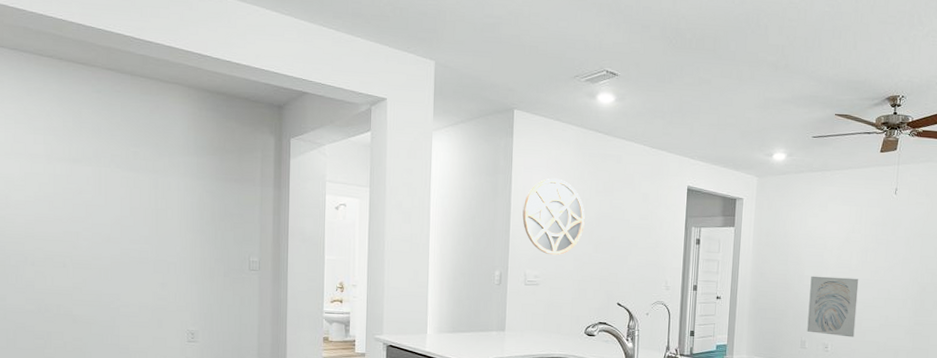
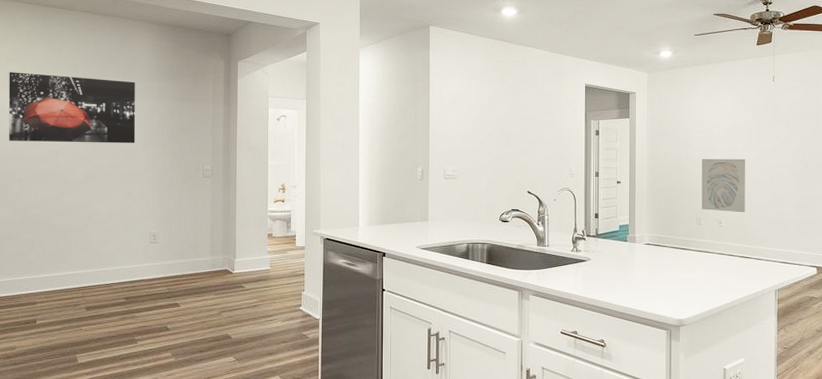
wall art: none [18,136,170,228] -> present [8,72,136,144]
home mirror: present [522,178,585,256] -> none [440,83,495,151]

